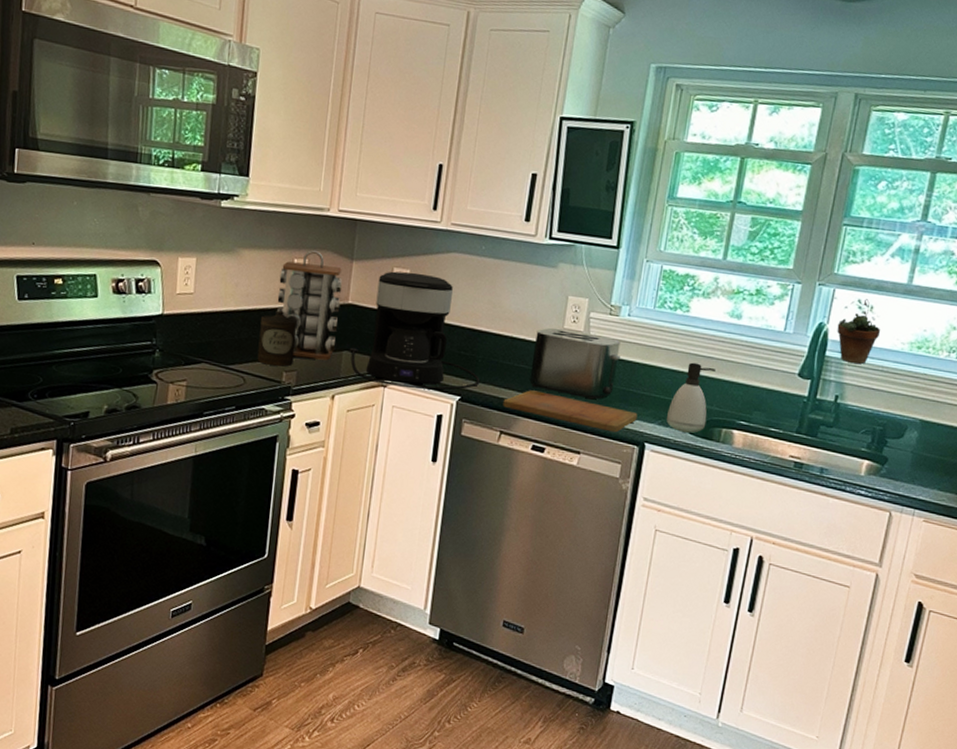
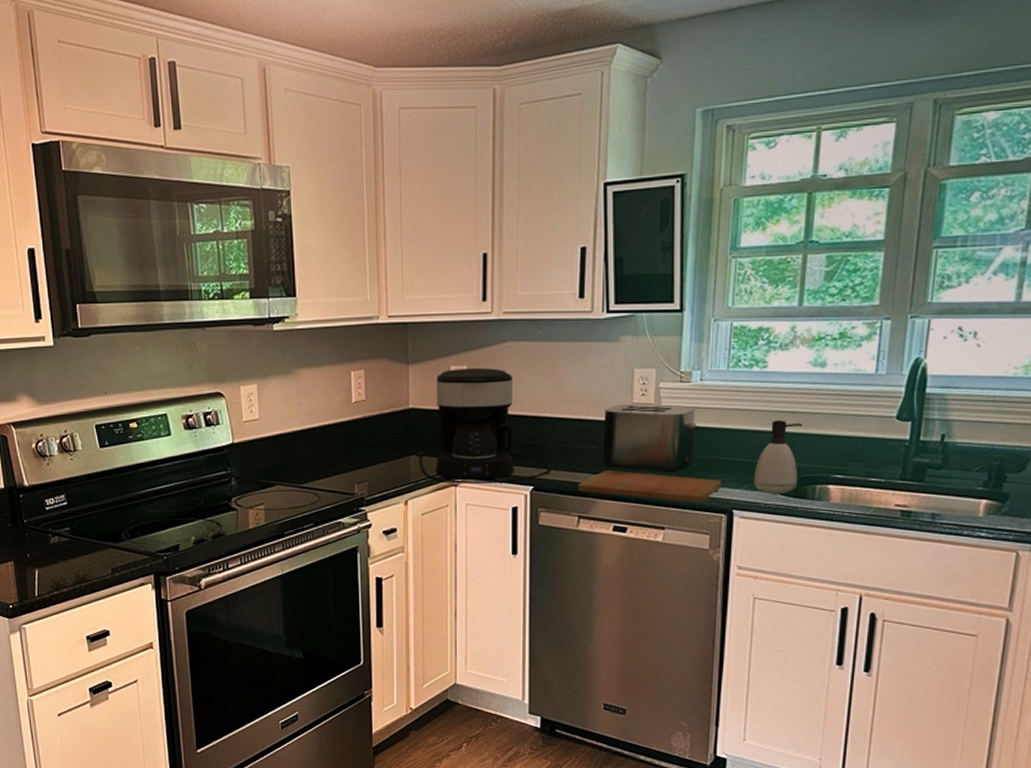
canister: present [257,310,298,367] -> none [327,424,363,479]
spice rack: present [277,250,343,361] -> none [339,360,403,469]
succulent plant: present [837,299,881,364] -> none [937,325,989,398]

